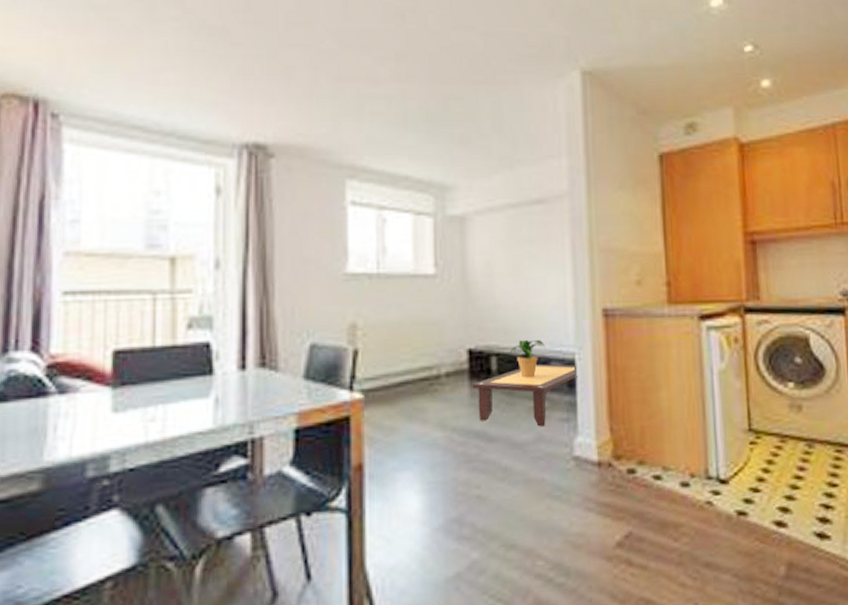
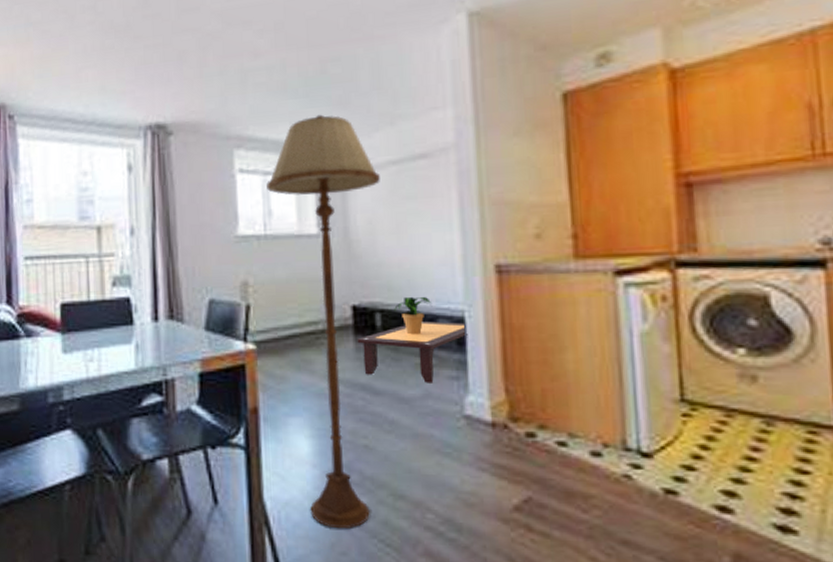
floor lamp: none [381,151,499,590] -> present [266,114,380,529]

